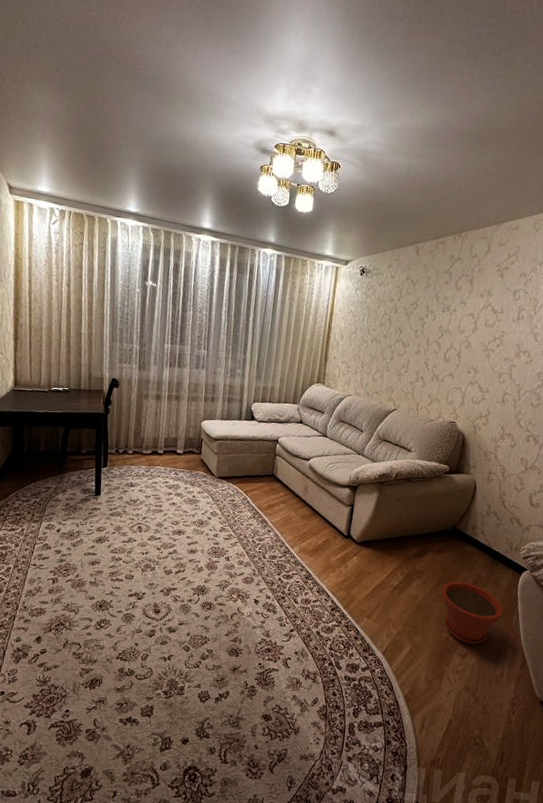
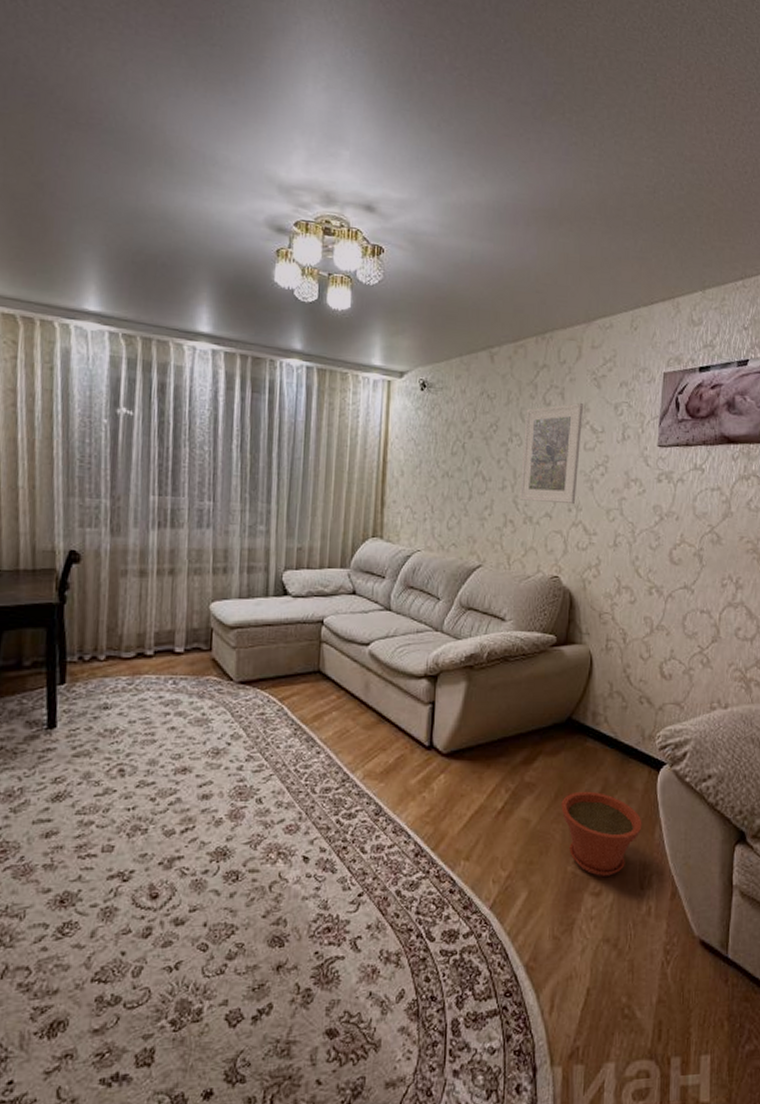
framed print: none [429,289,488,367] -> present [519,403,583,503]

